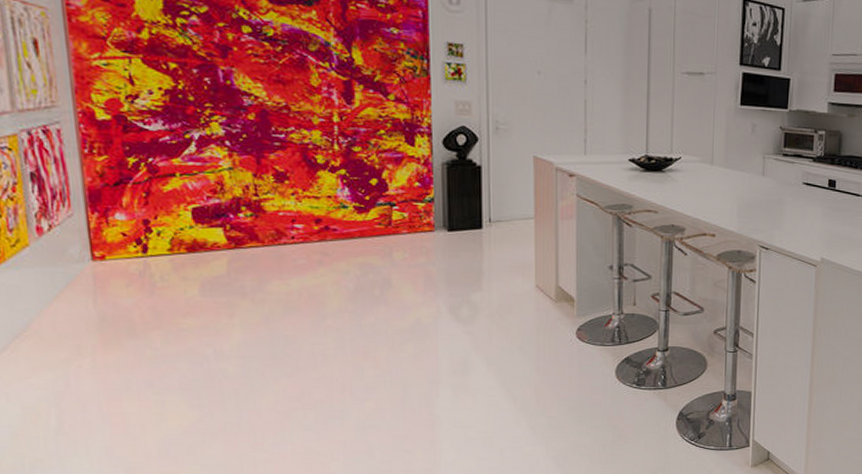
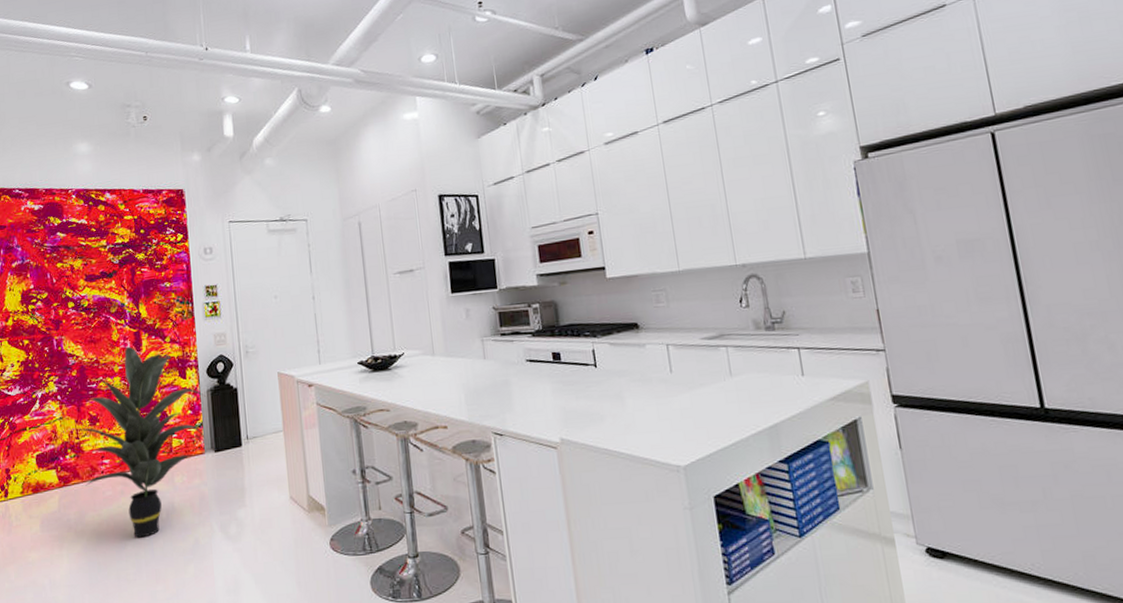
indoor plant: none [260,96,438,313] -> present [80,346,204,538]

